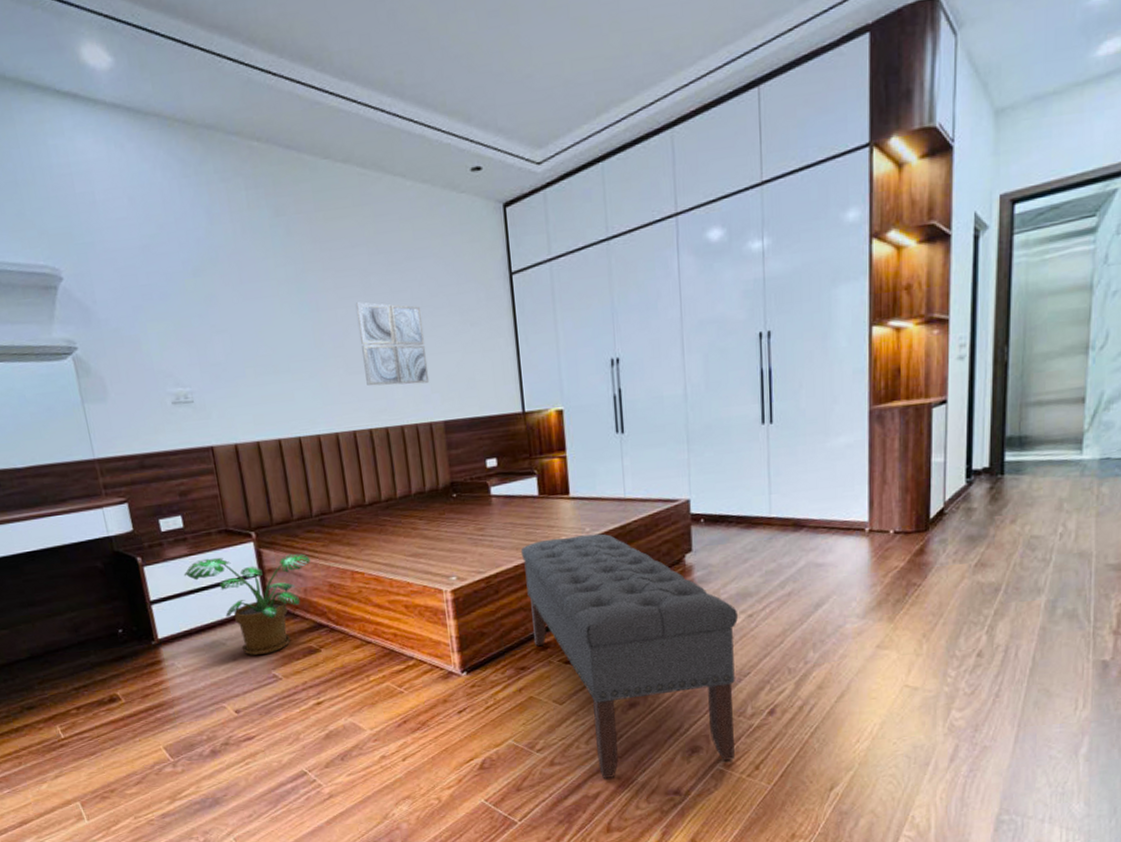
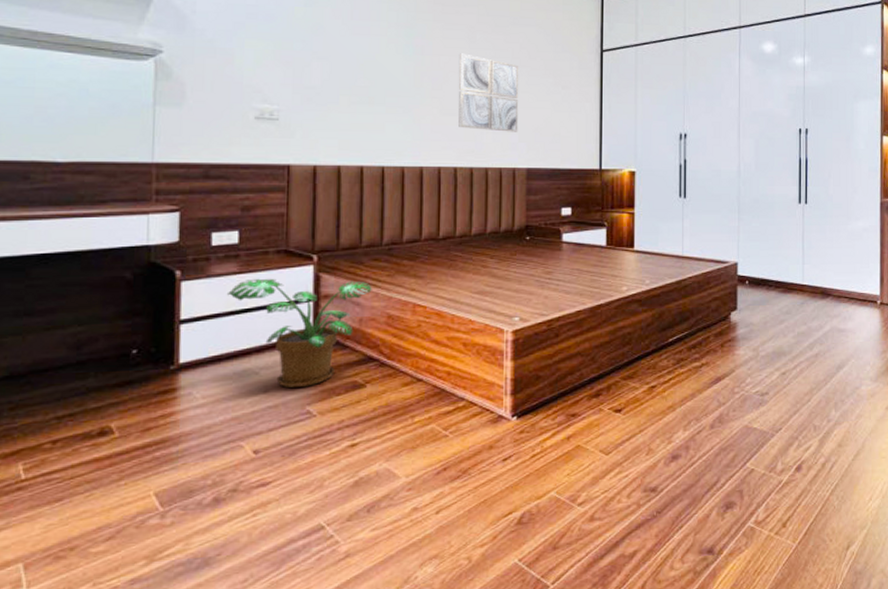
bench: present [520,533,738,778] -> none [584,286,773,535]

